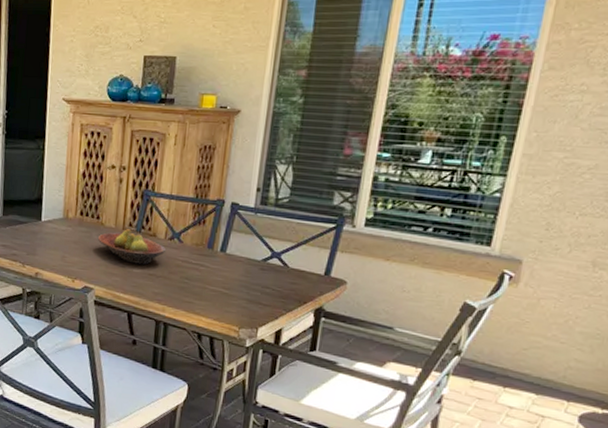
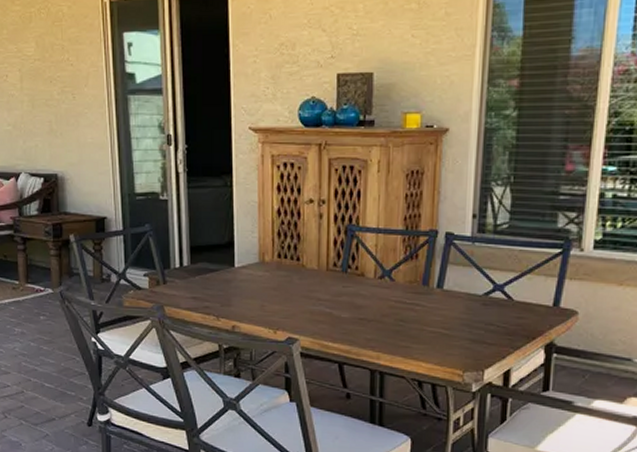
fruit bowl: present [97,229,165,265] -> none [299,270,376,308]

